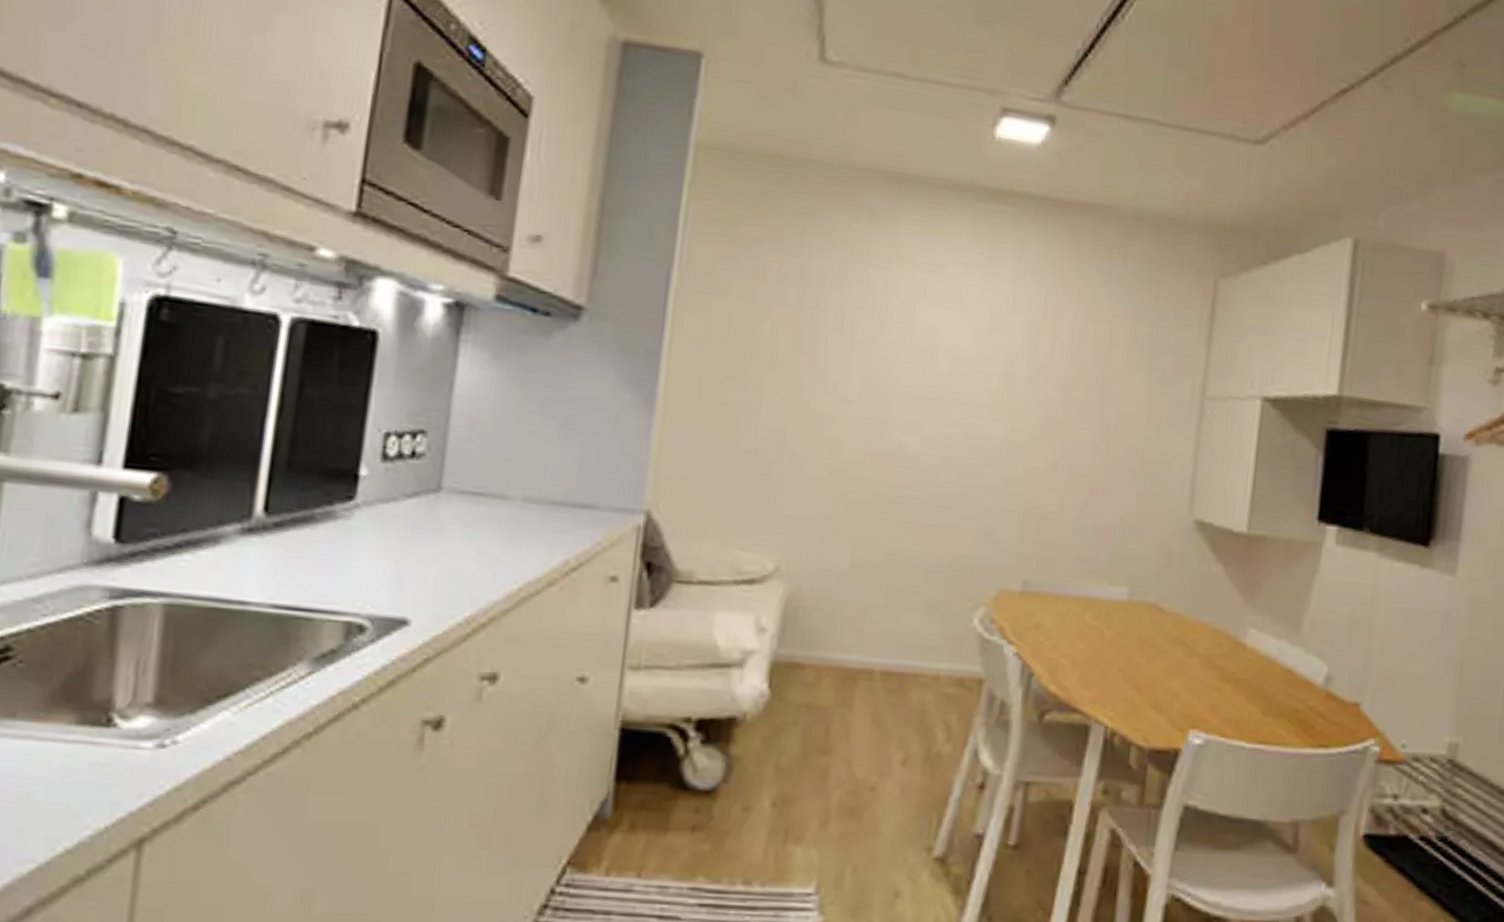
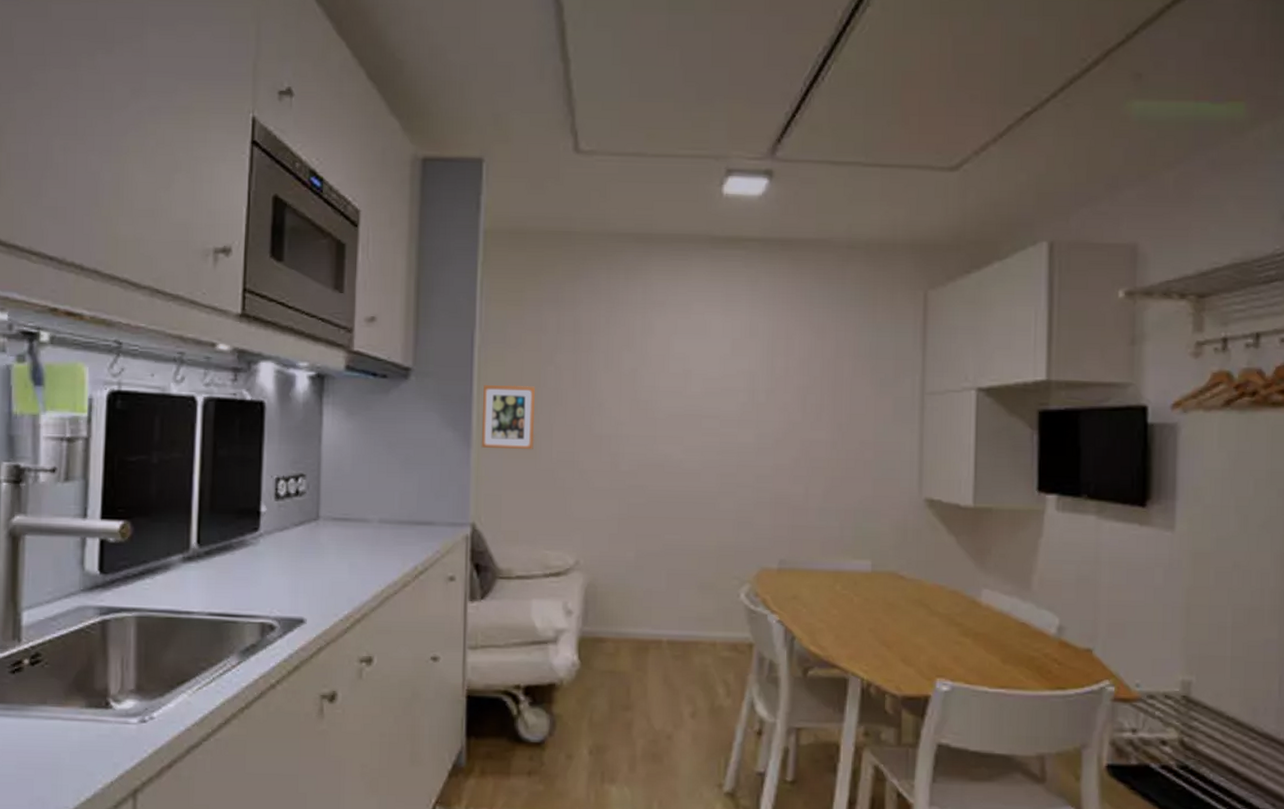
picture frame: none [667,337,744,425] -> present [481,384,535,450]

